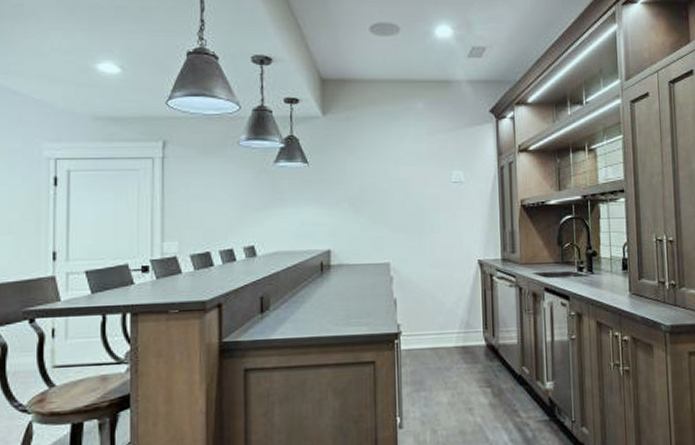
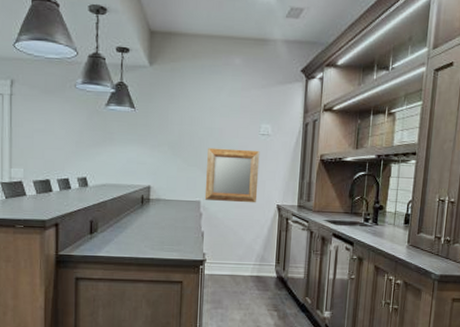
mirror: none [393,200,455,261] -> present [204,147,260,203]

